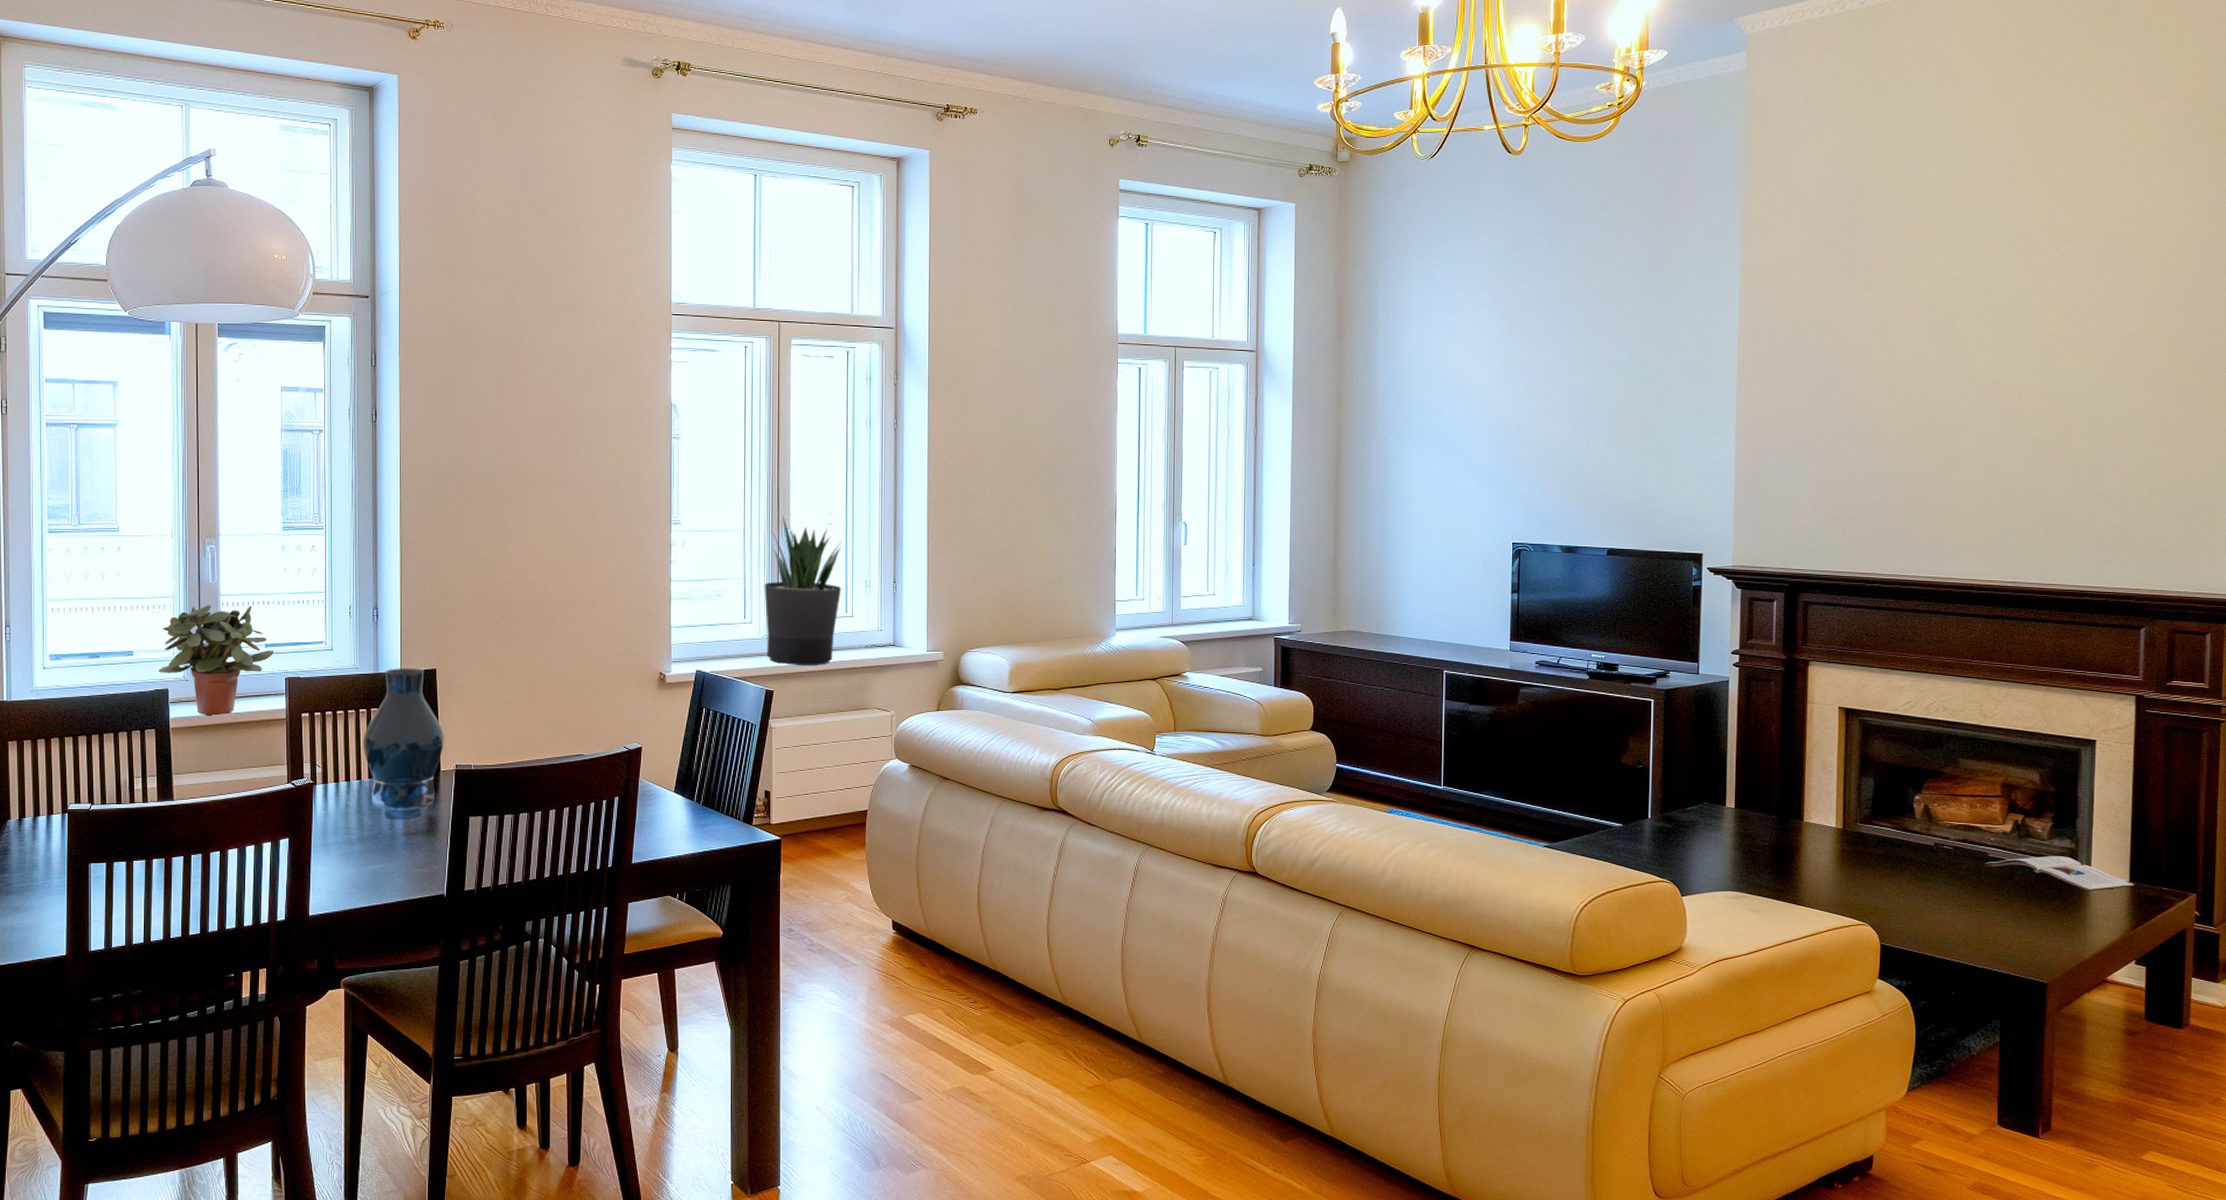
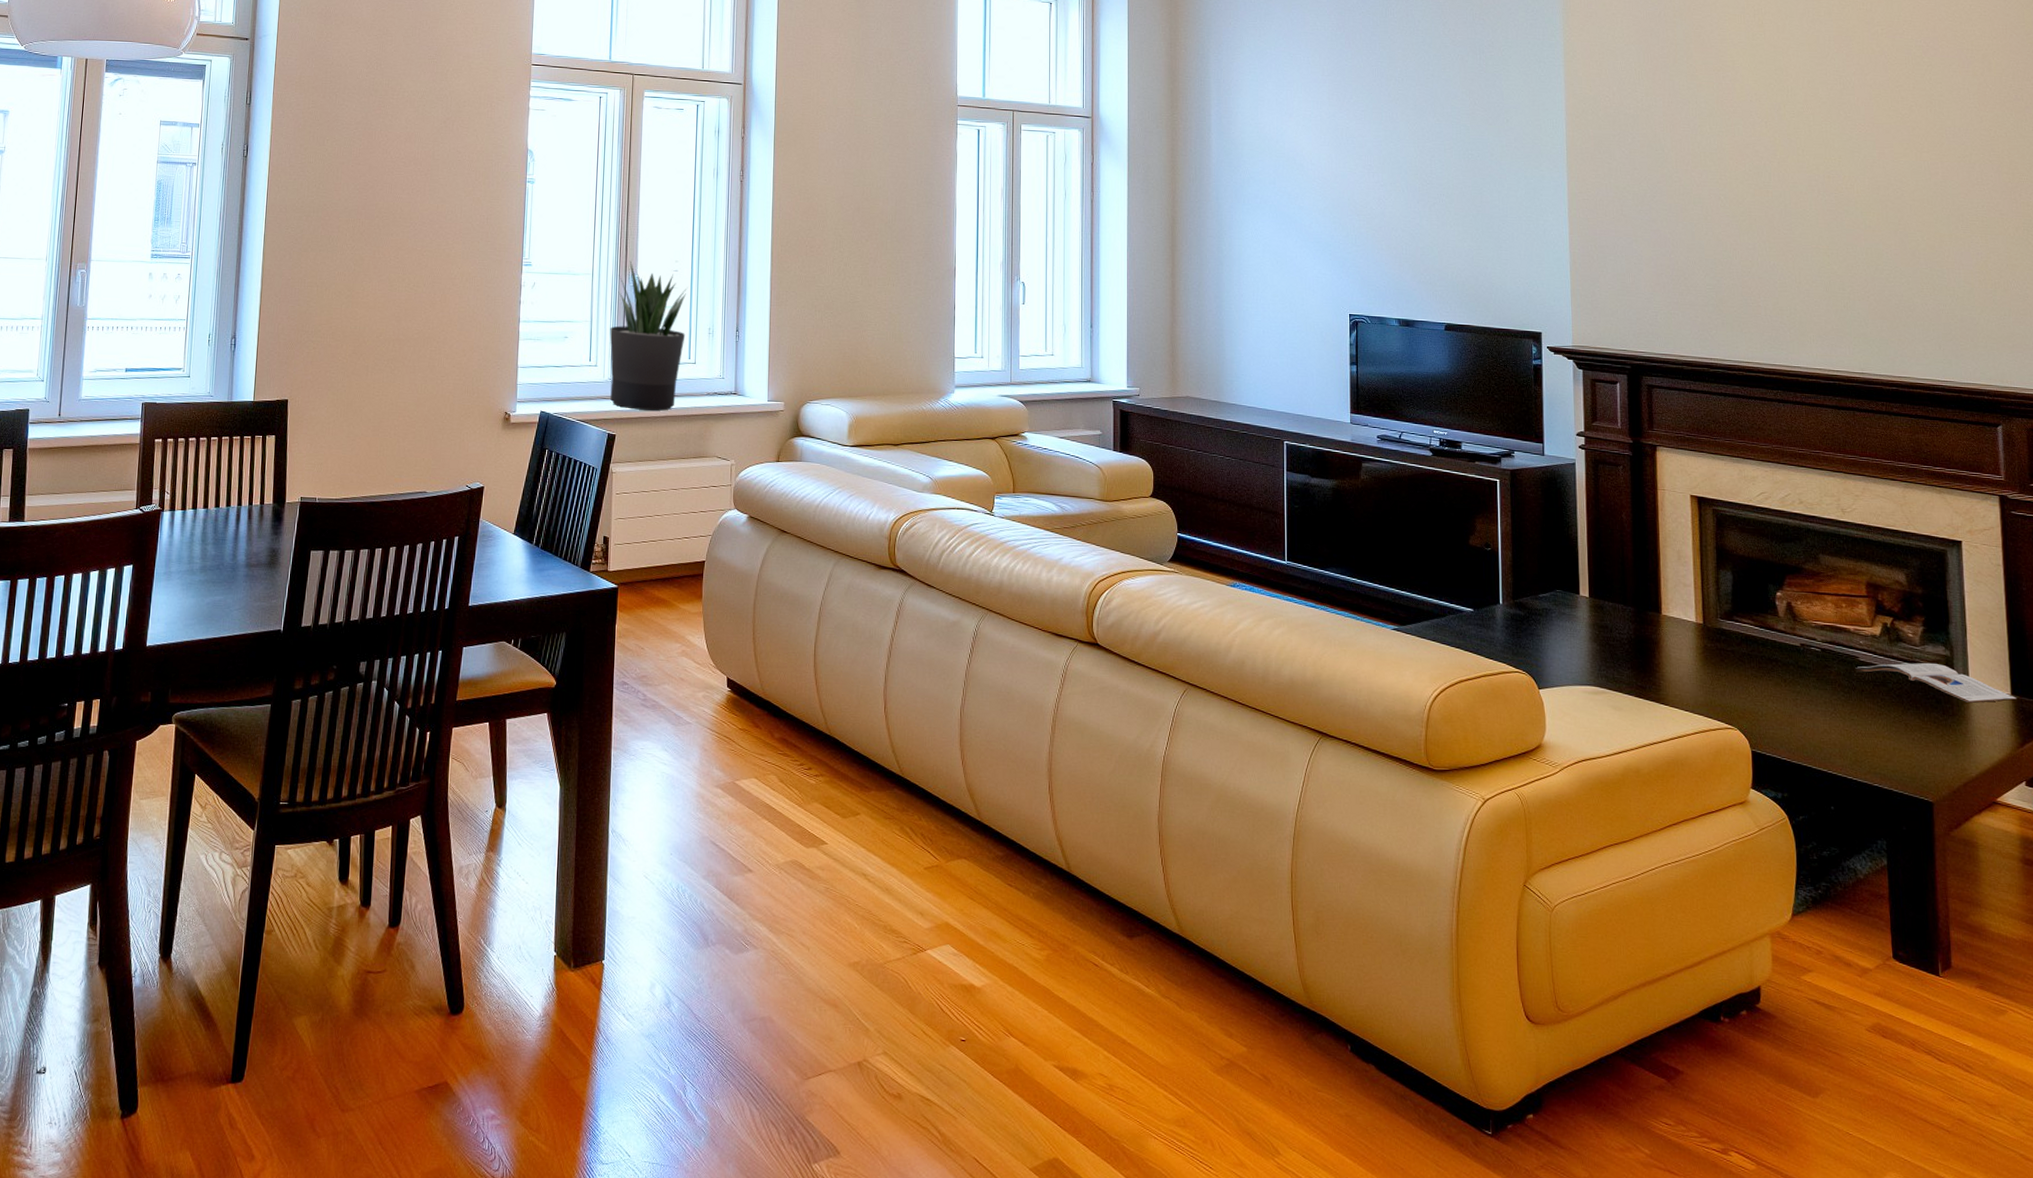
potted plant: present [158,605,275,716] -> none [21,328,134,438]
vase: present [363,668,444,820] -> none [212,397,292,551]

